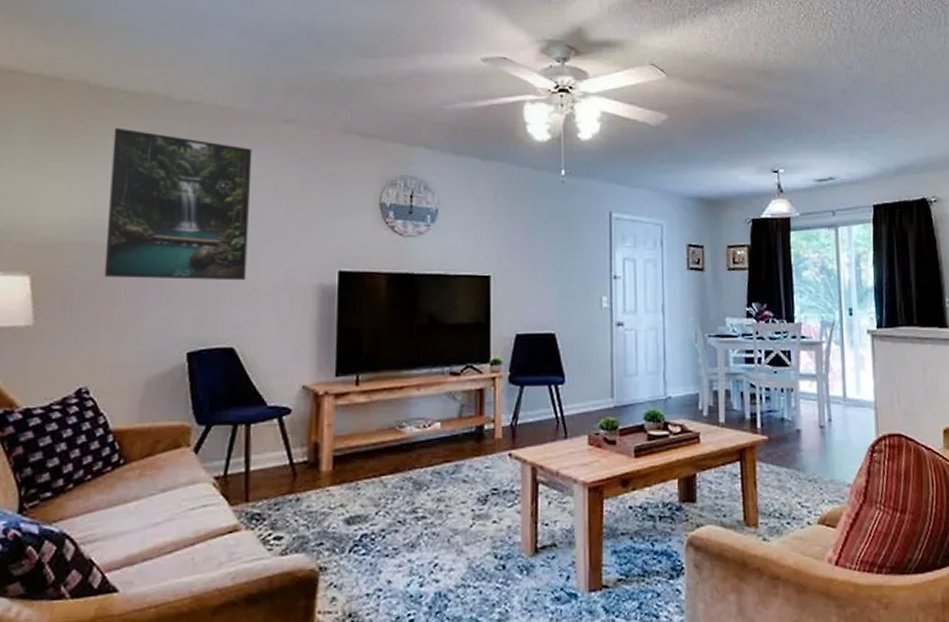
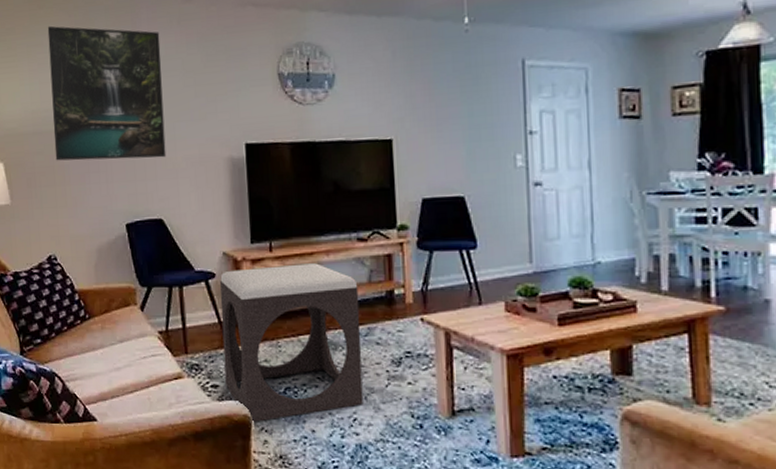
footstool: none [292,398,448,579] -> present [220,263,363,423]

